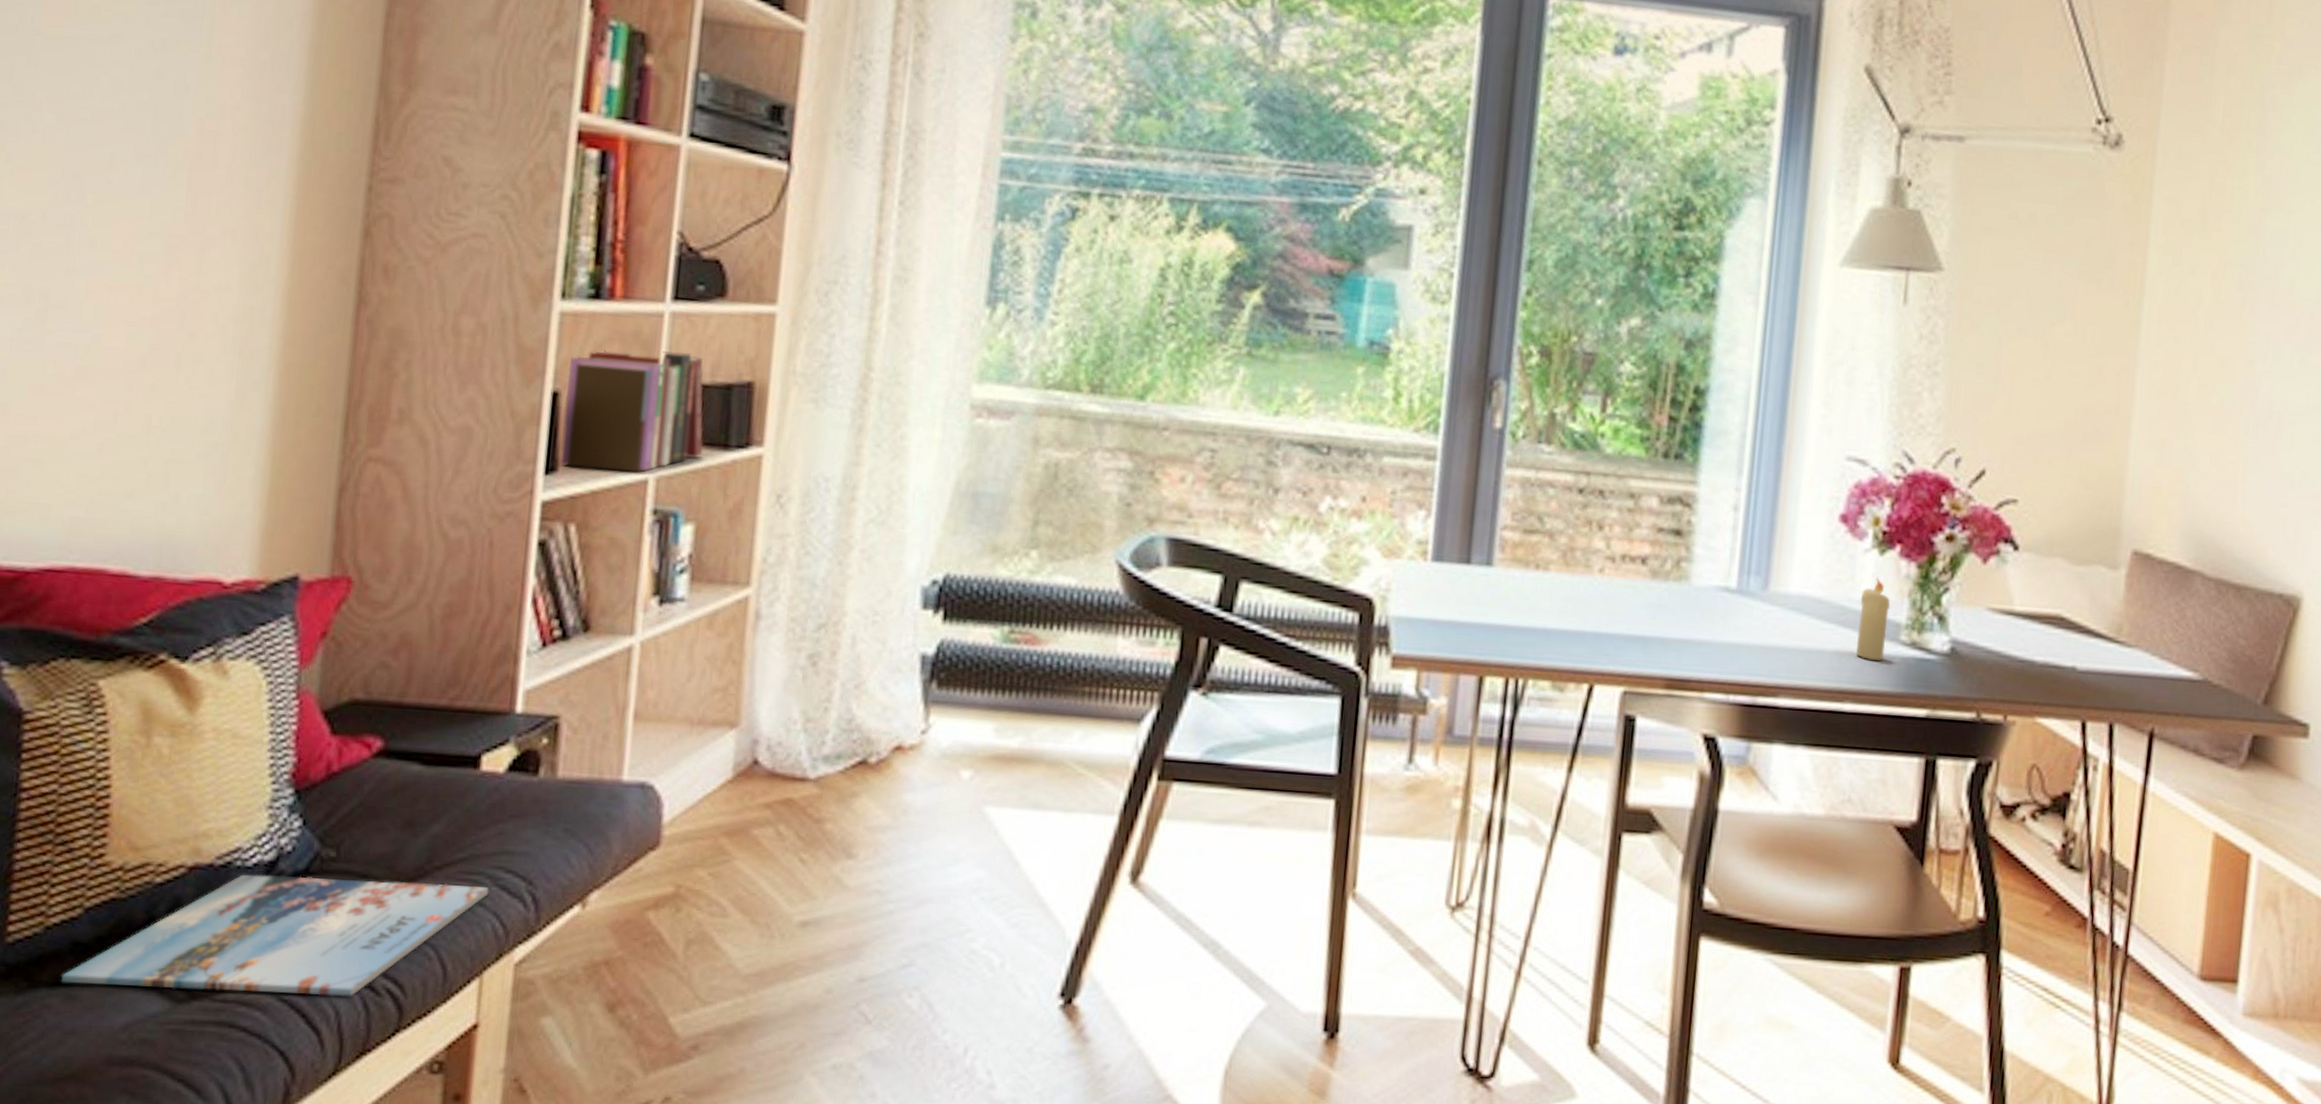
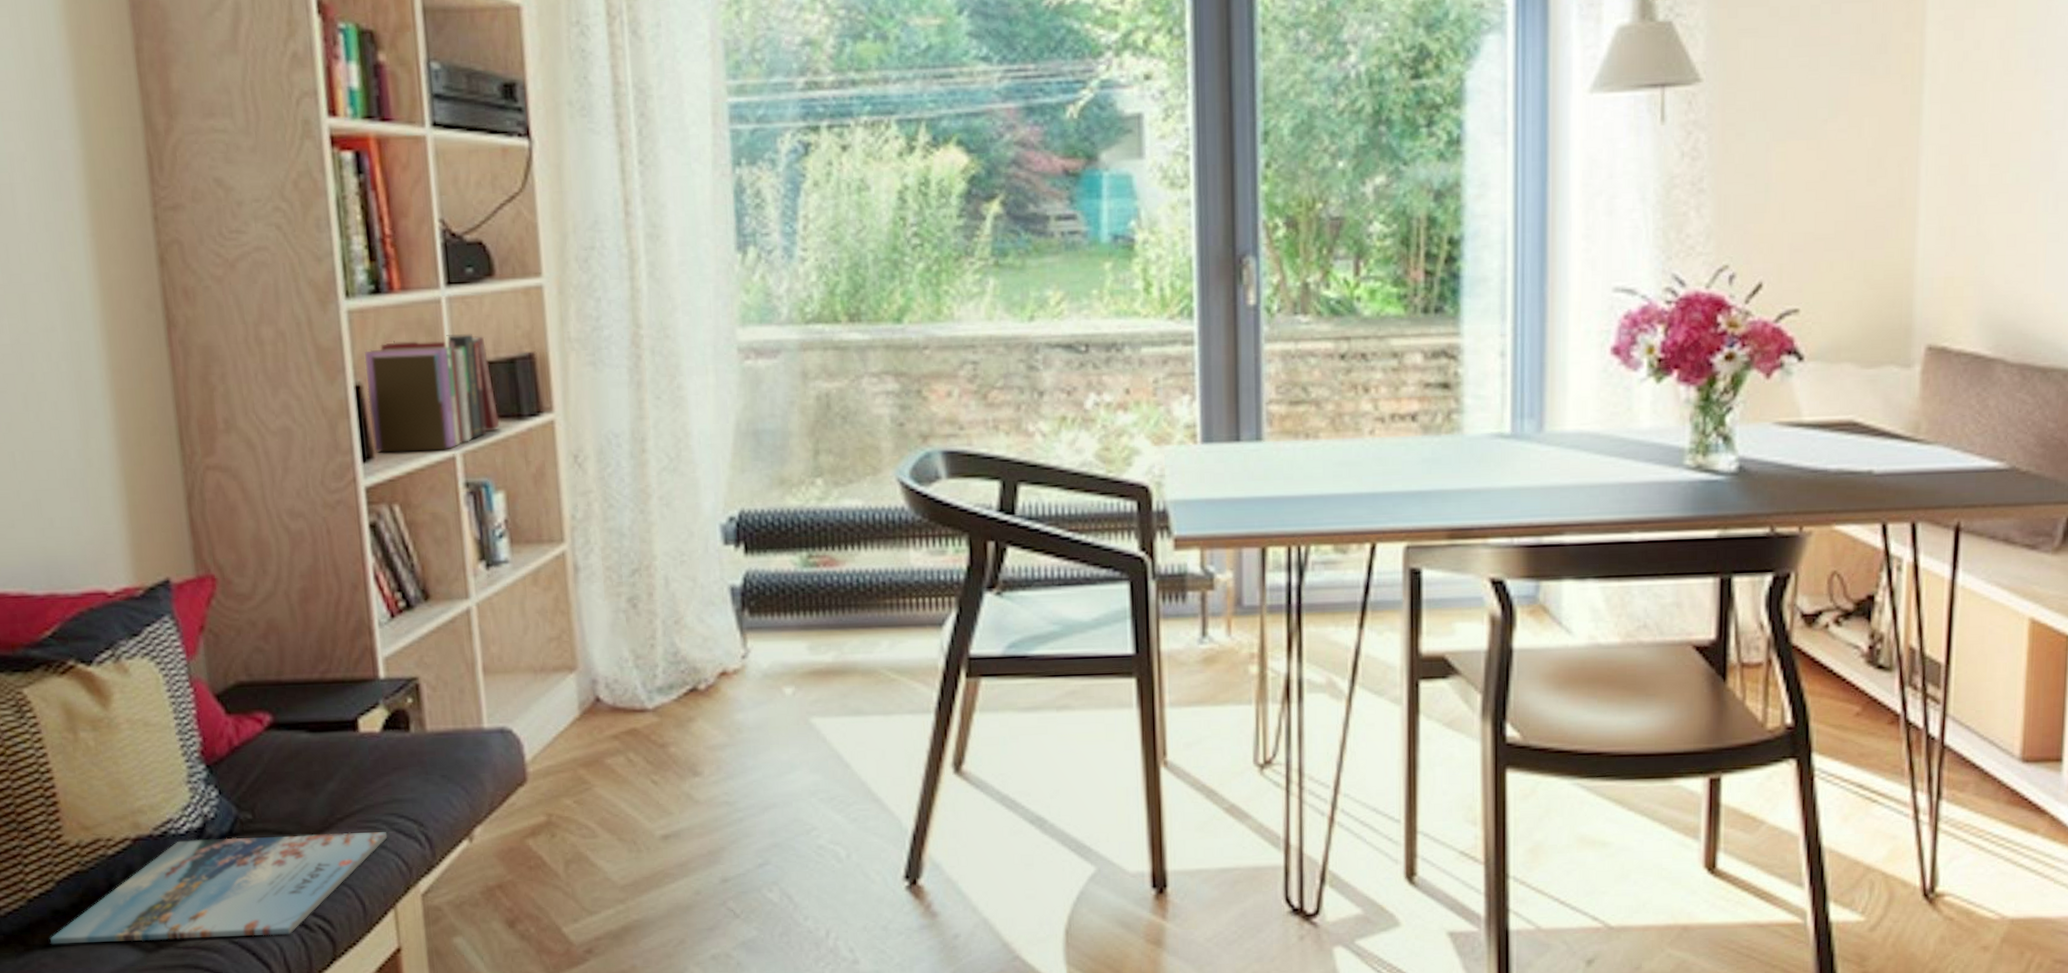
candle: present [1856,577,1891,661] -> none [1639,405,1672,489]

